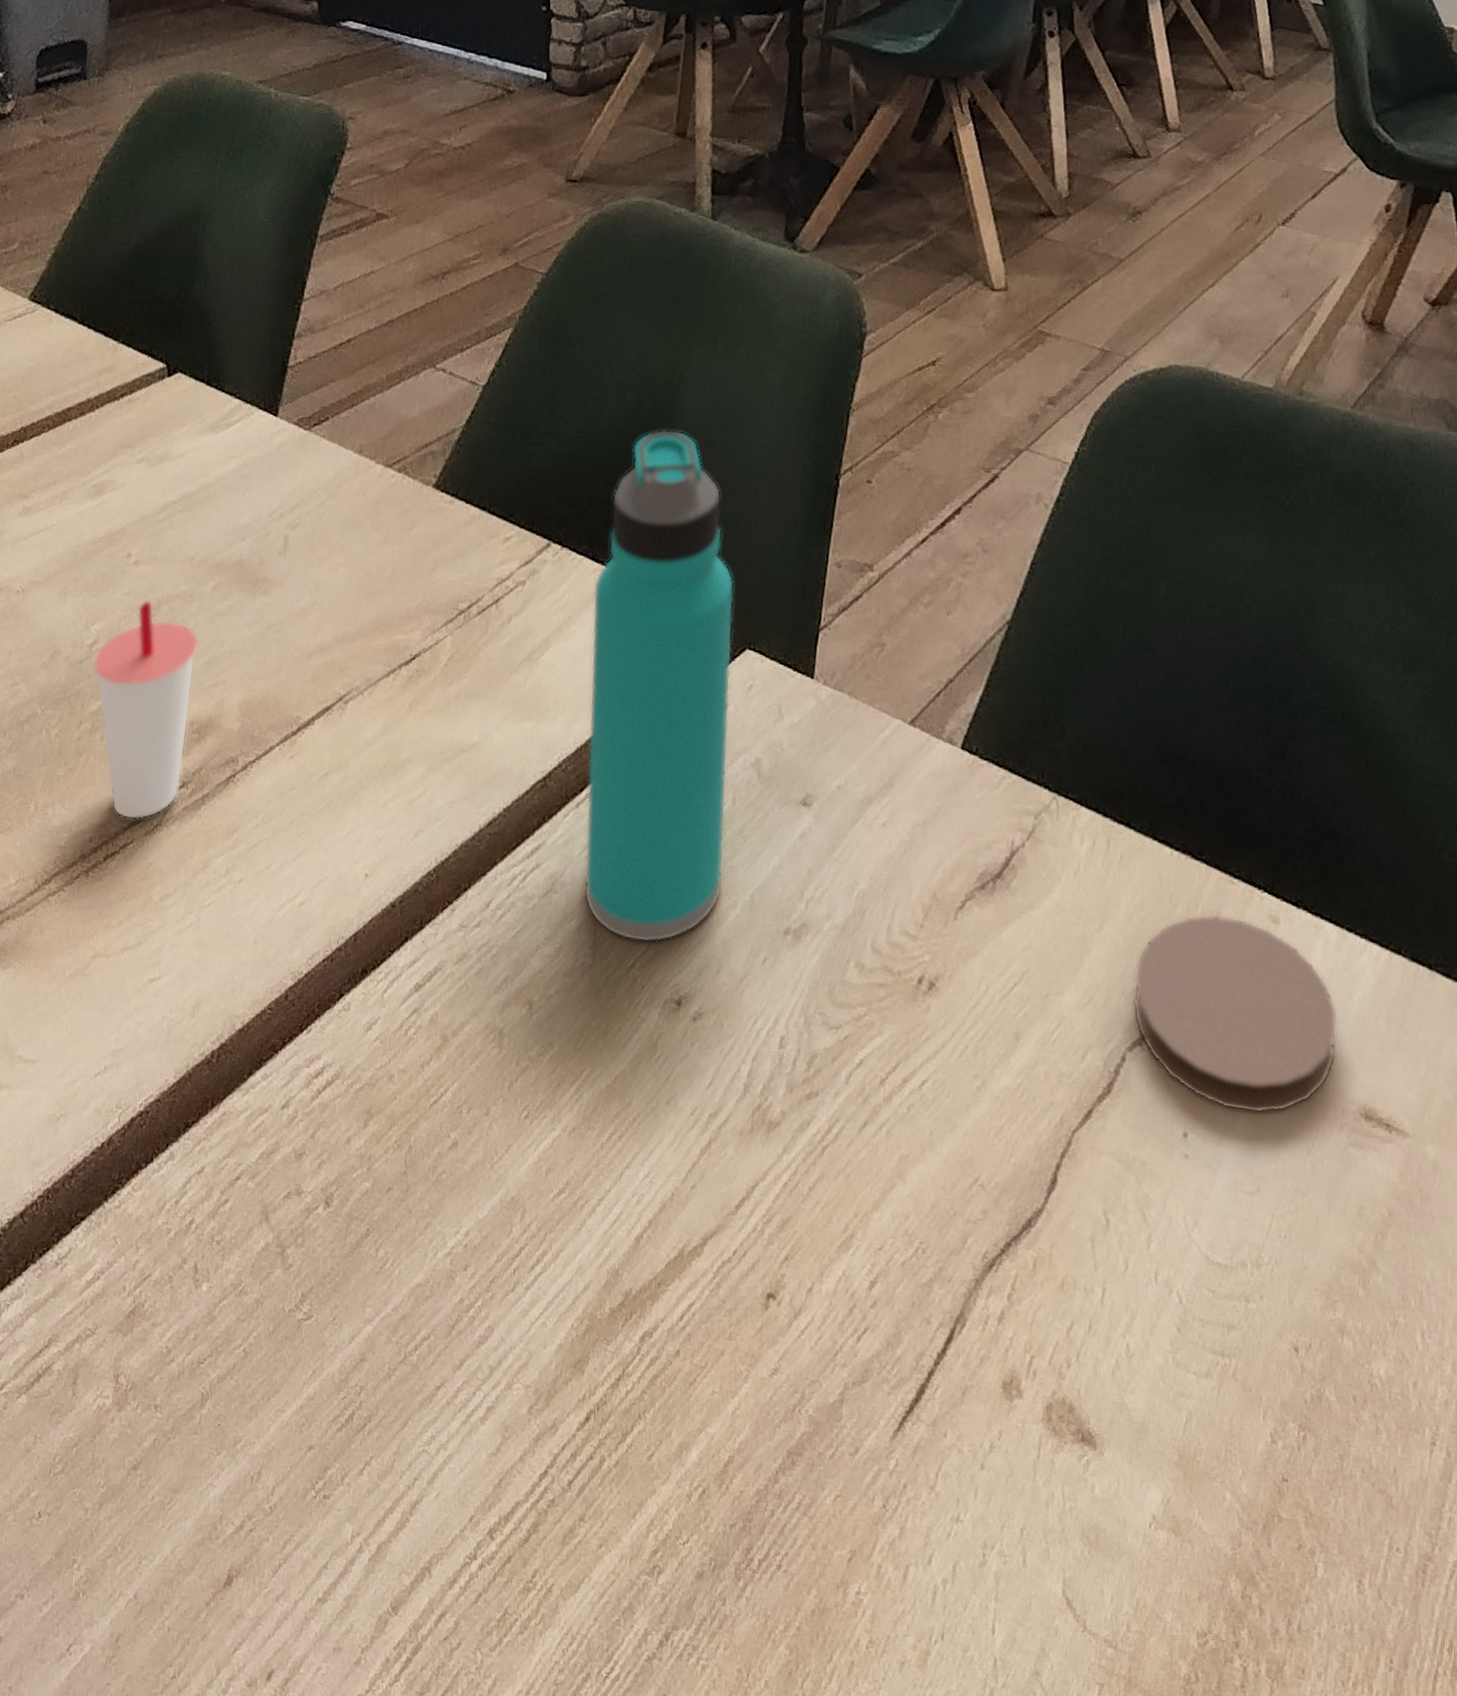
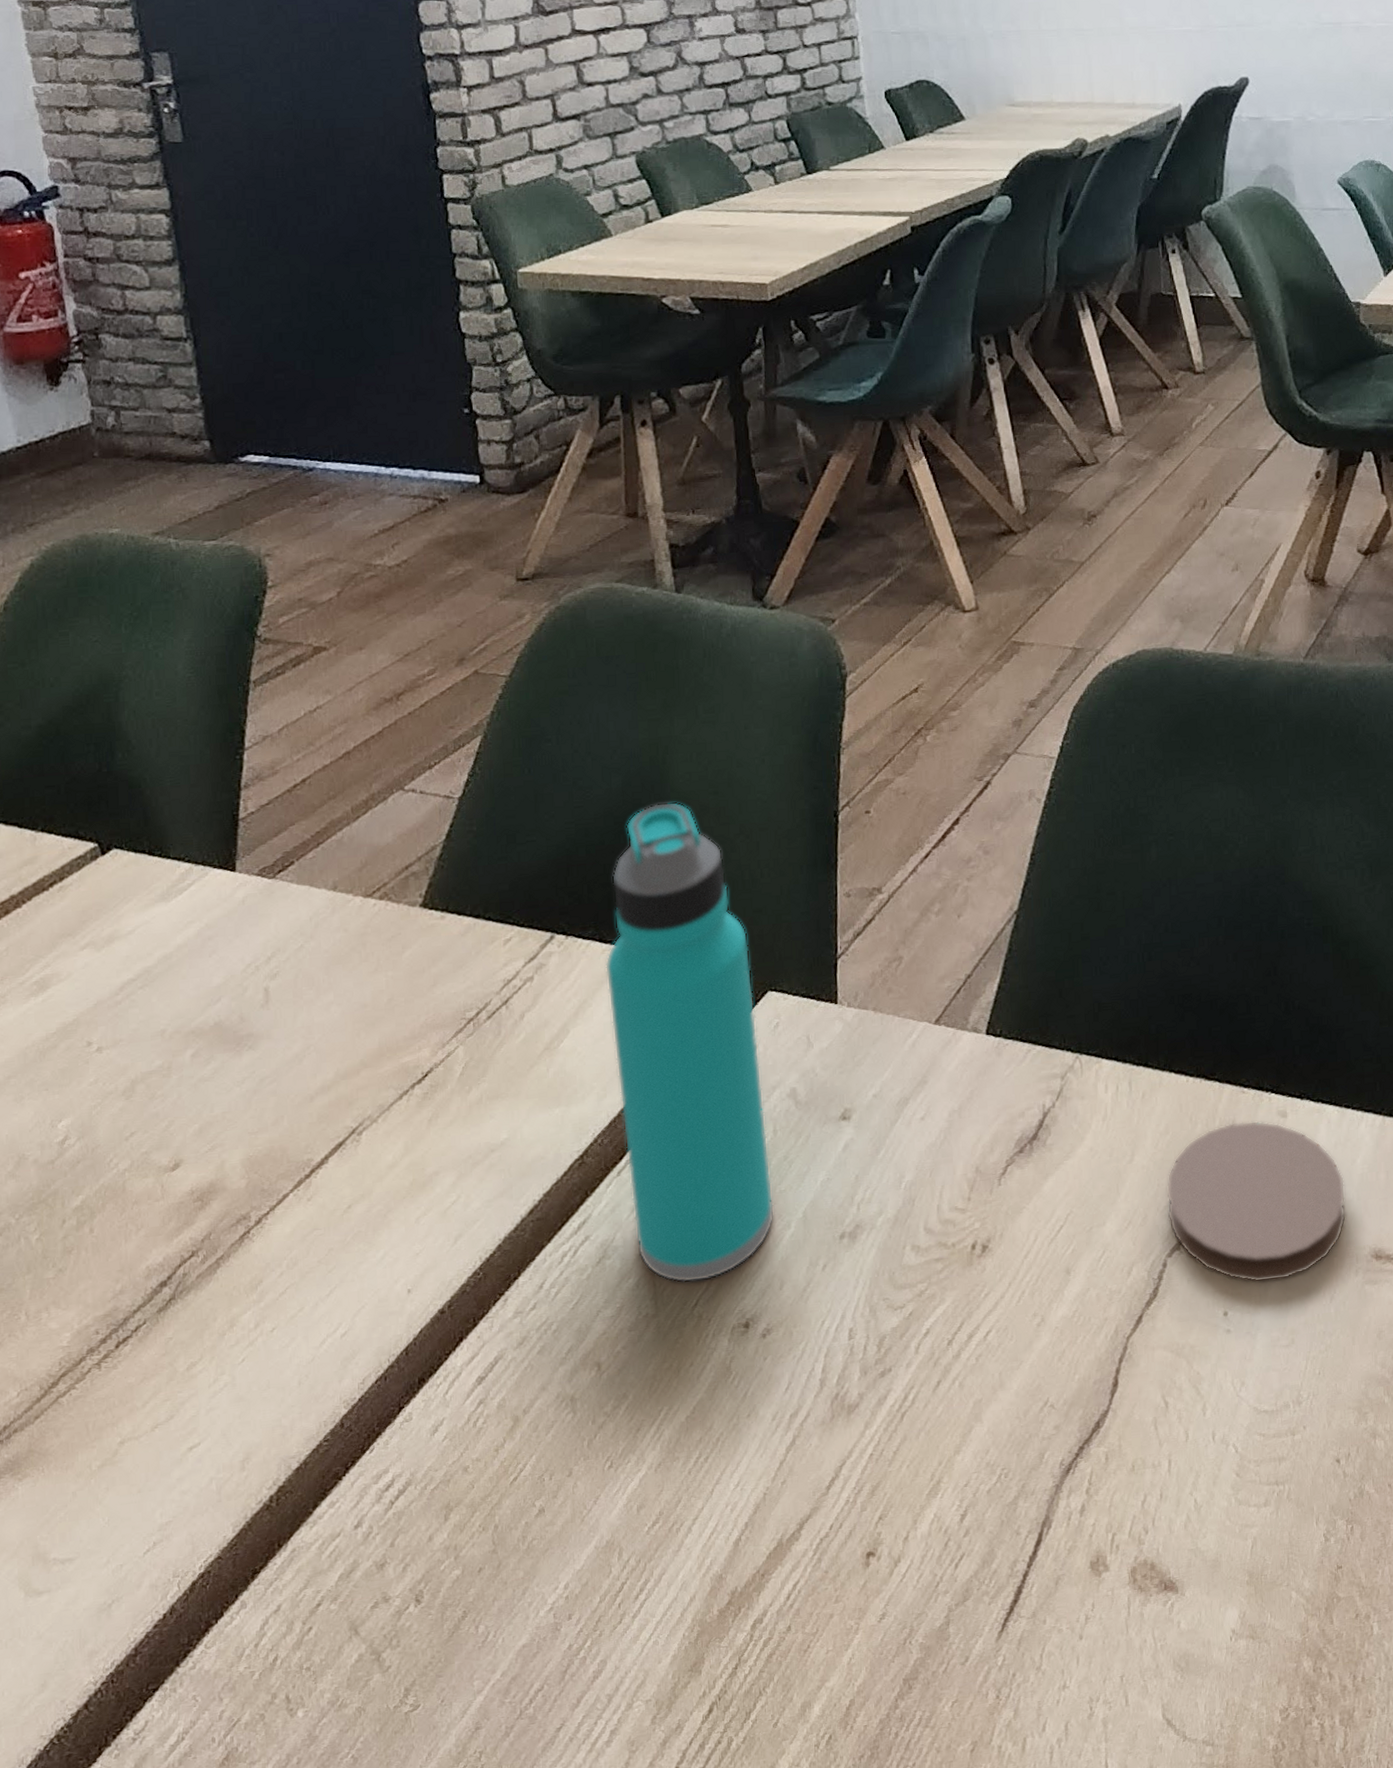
cup: present [93,600,199,820] -> none [67,1083,190,1303]

